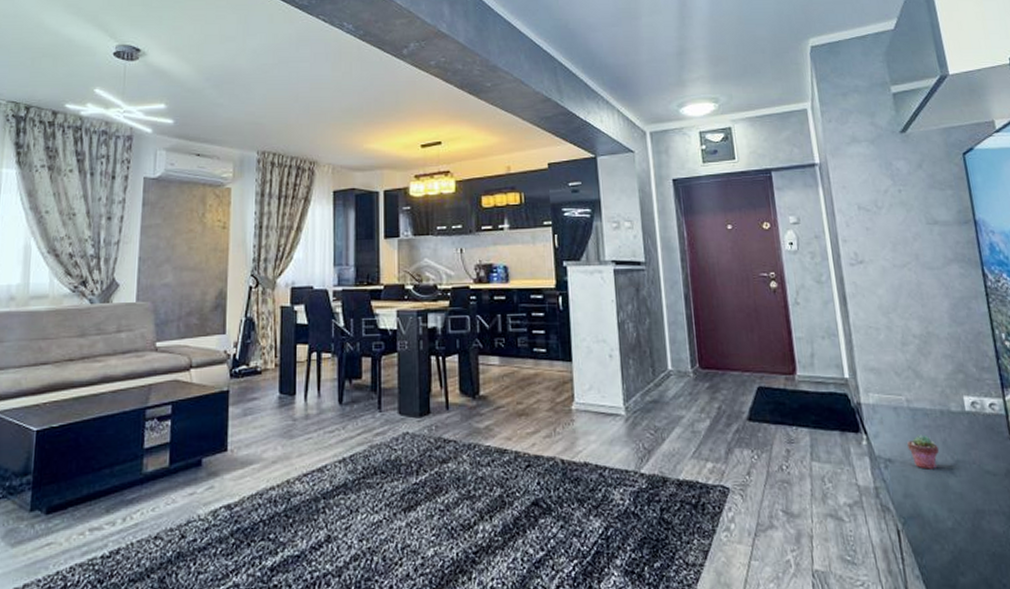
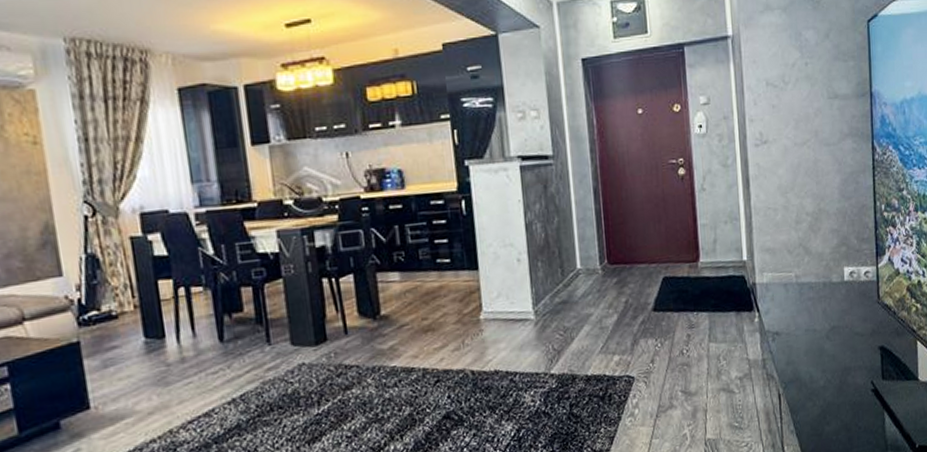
potted succulent: present [907,434,939,470] -> none [793,306,819,338]

